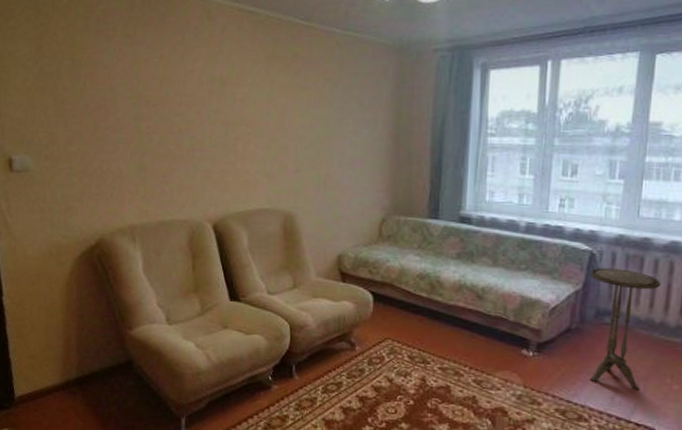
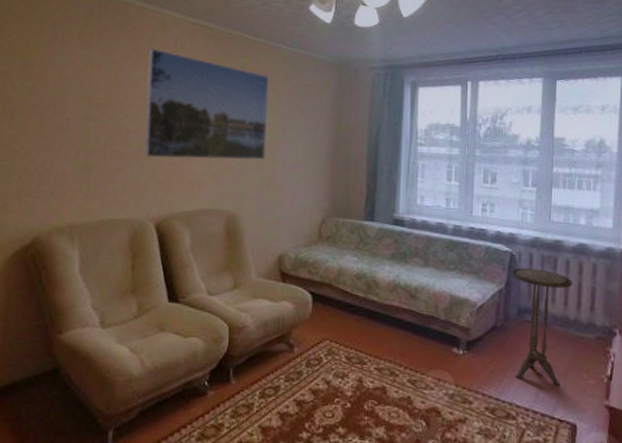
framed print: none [194,40,323,158] -> present [144,48,269,160]

